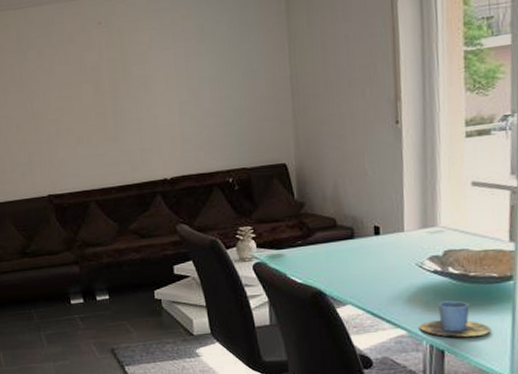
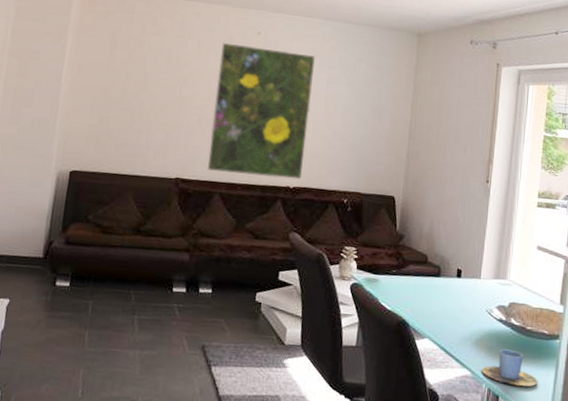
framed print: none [63,31,178,181] -> present [207,42,315,180]

